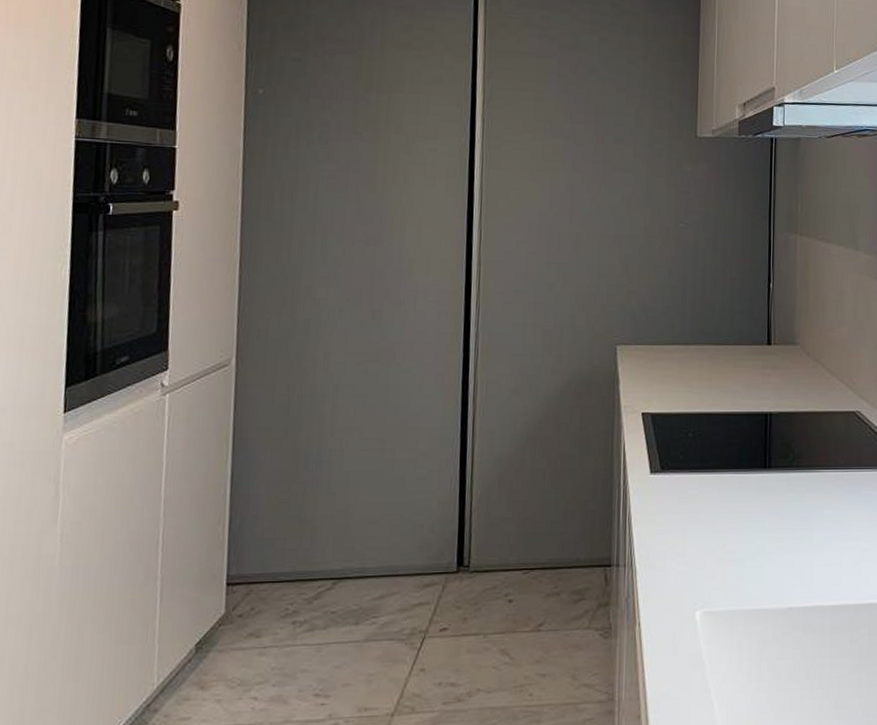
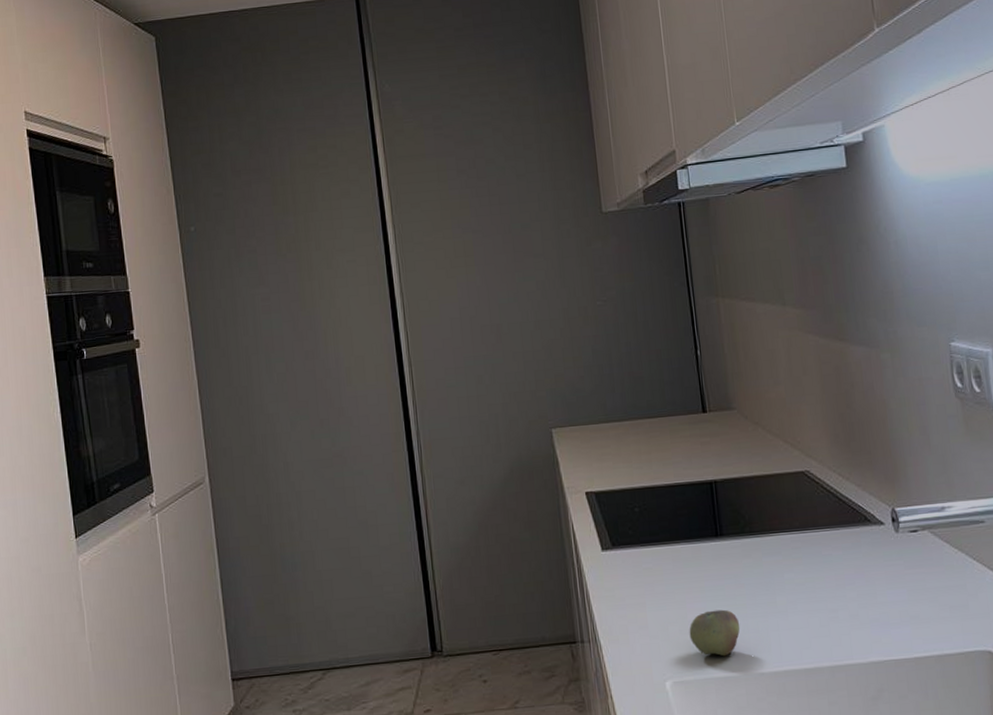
apple: none [725,541,776,589] -> present [689,609,740,657]

